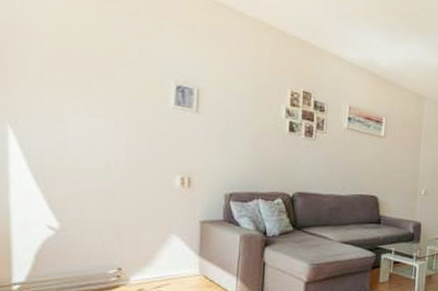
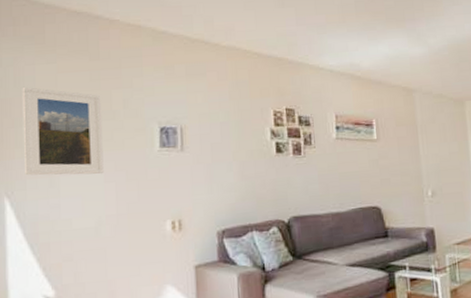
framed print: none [29,15,116,121] -> present [22,87,104,176]

